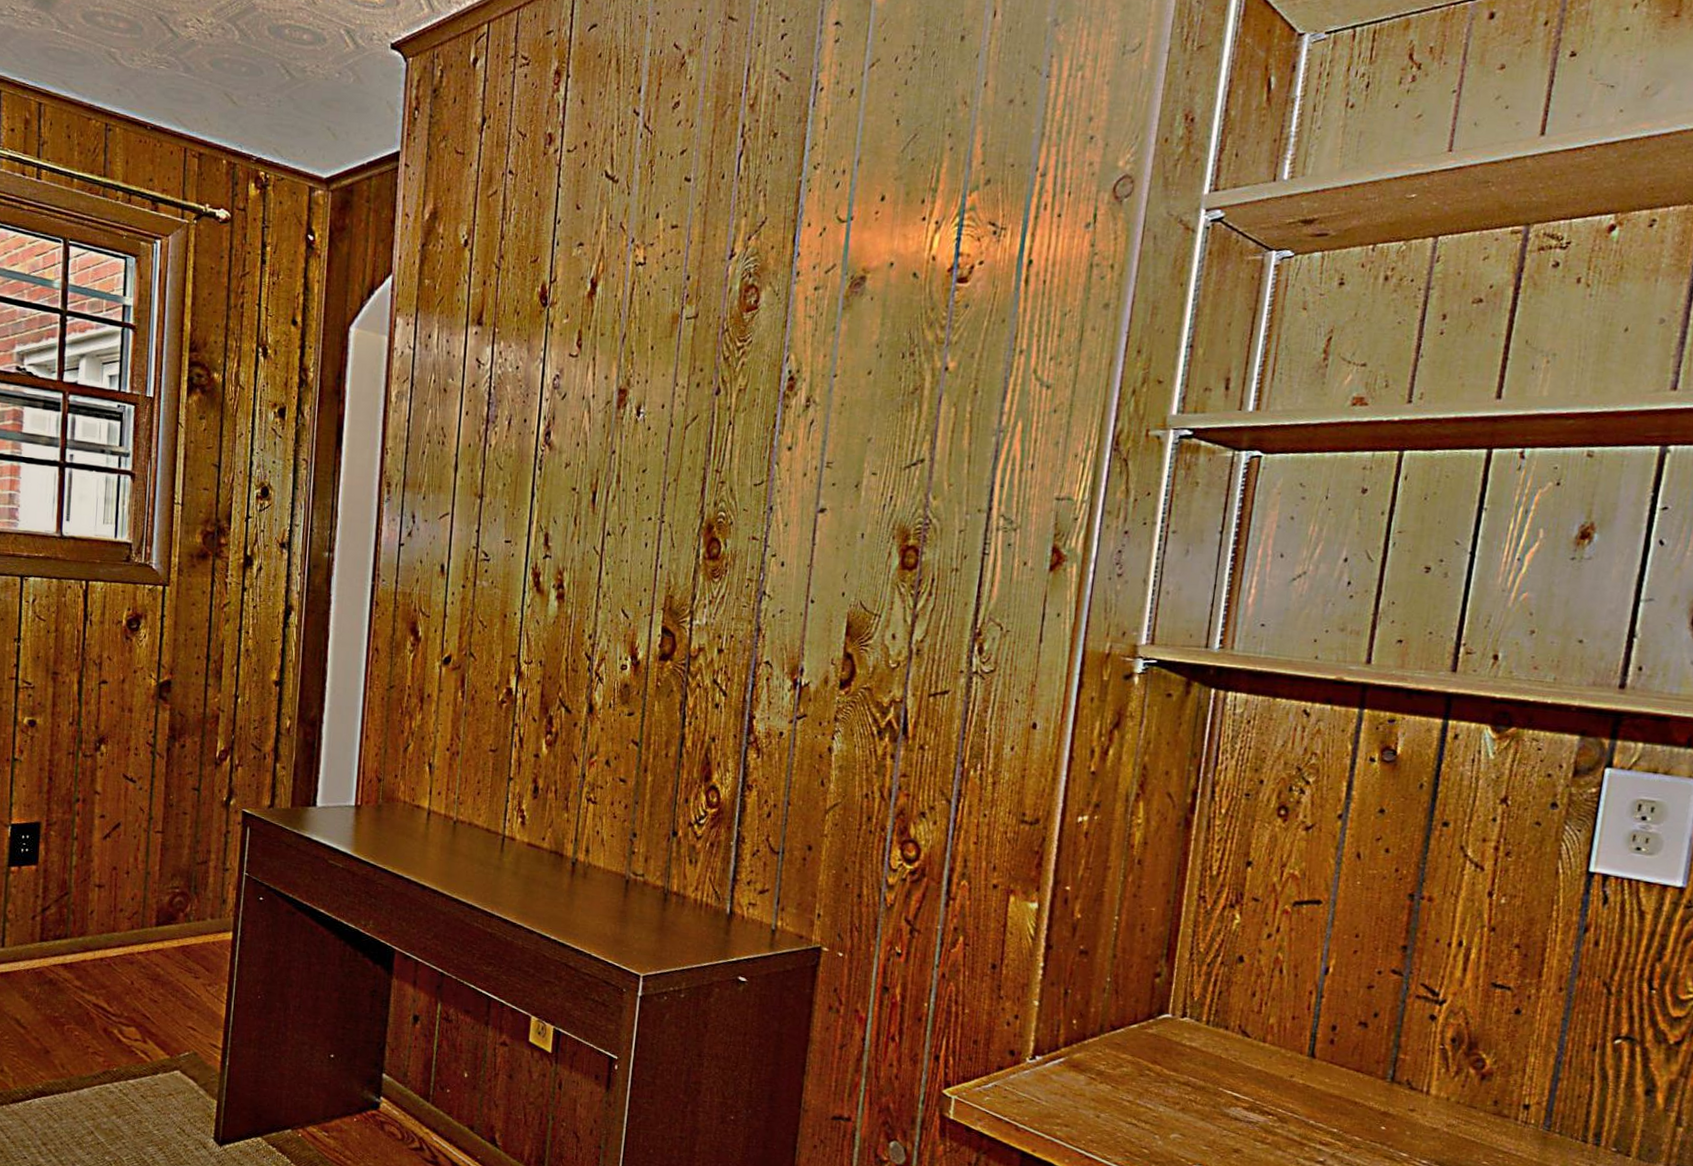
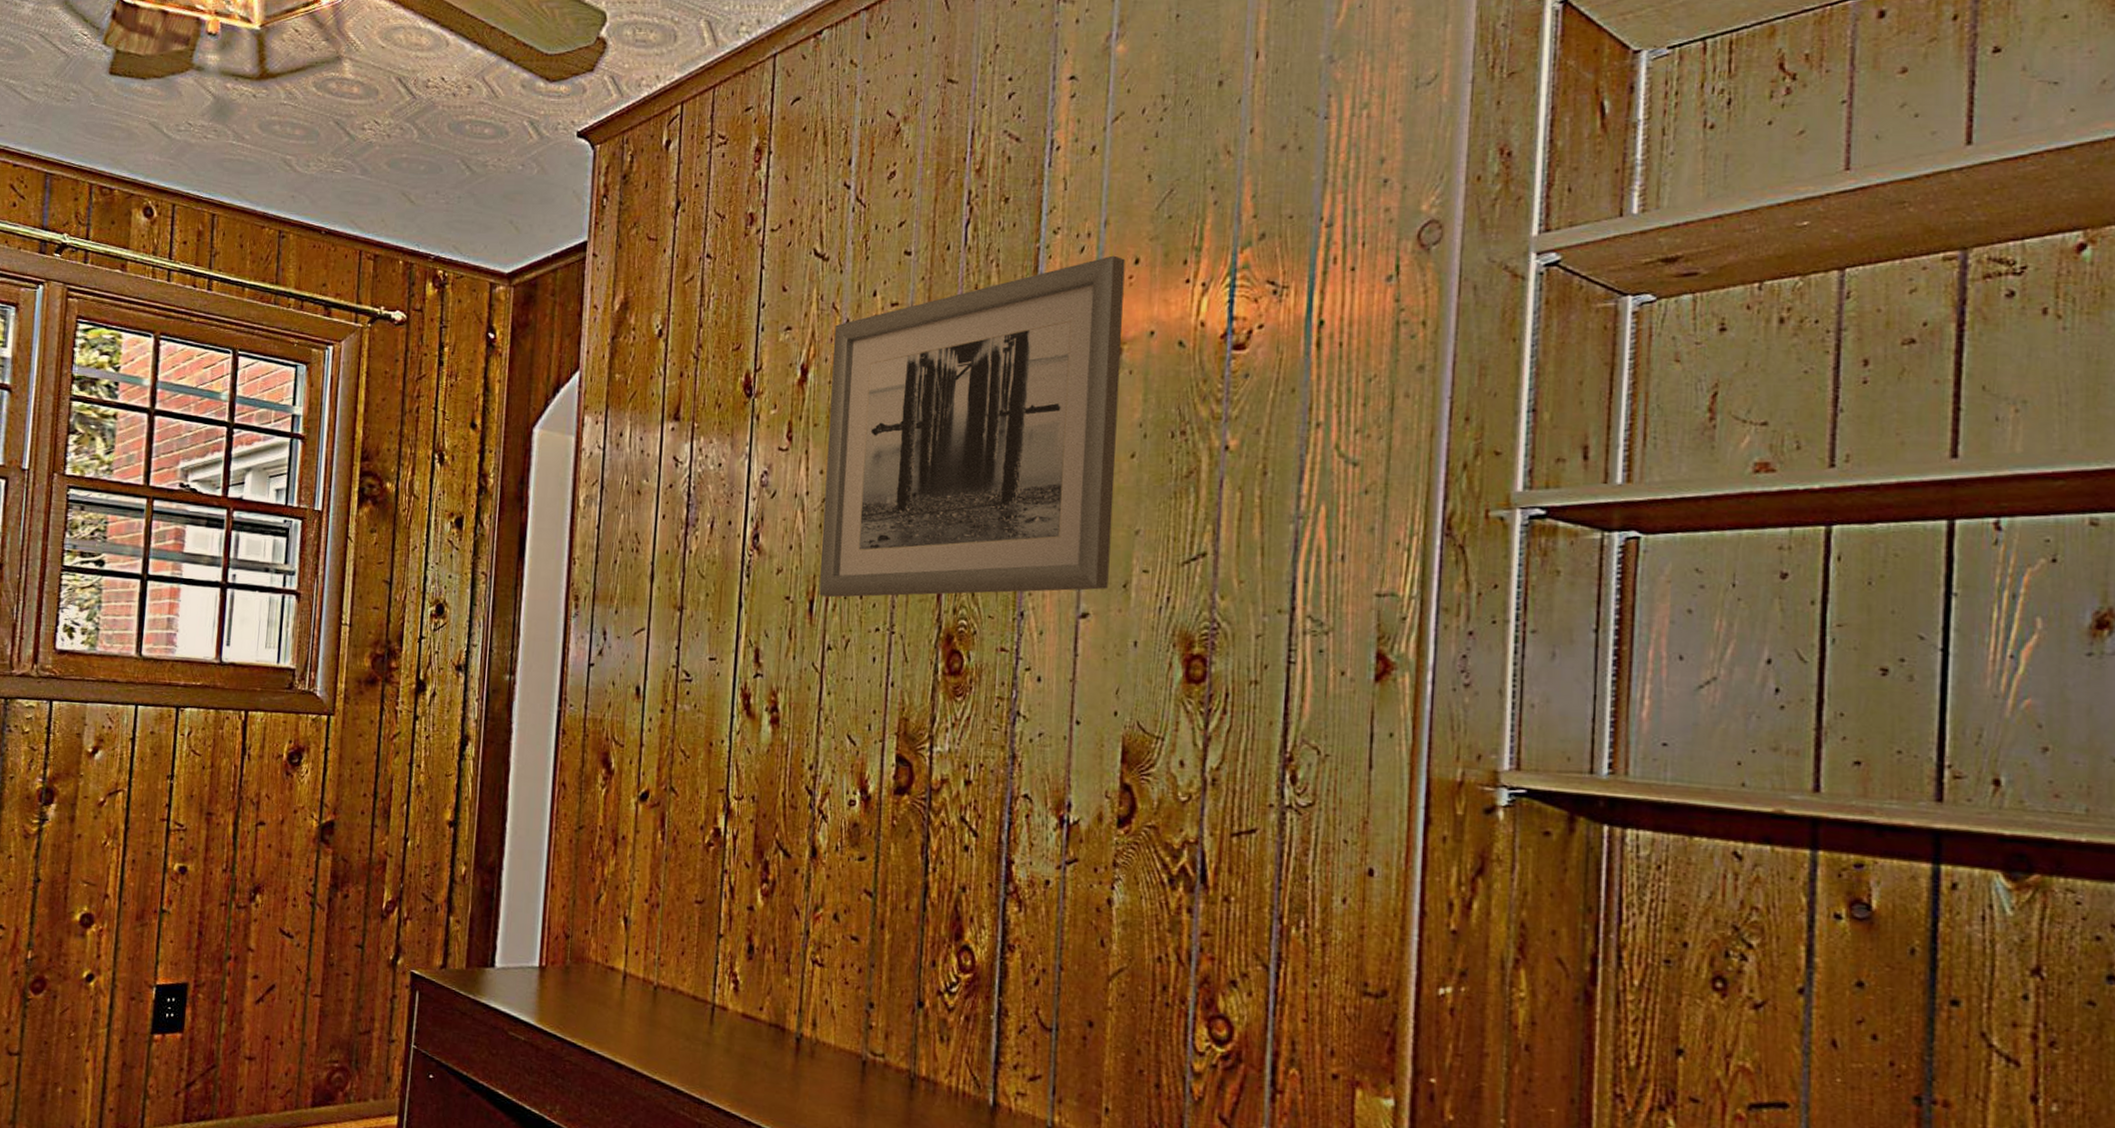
wall art: none [601,192,873,490] -> present [819,255,1126,598]

